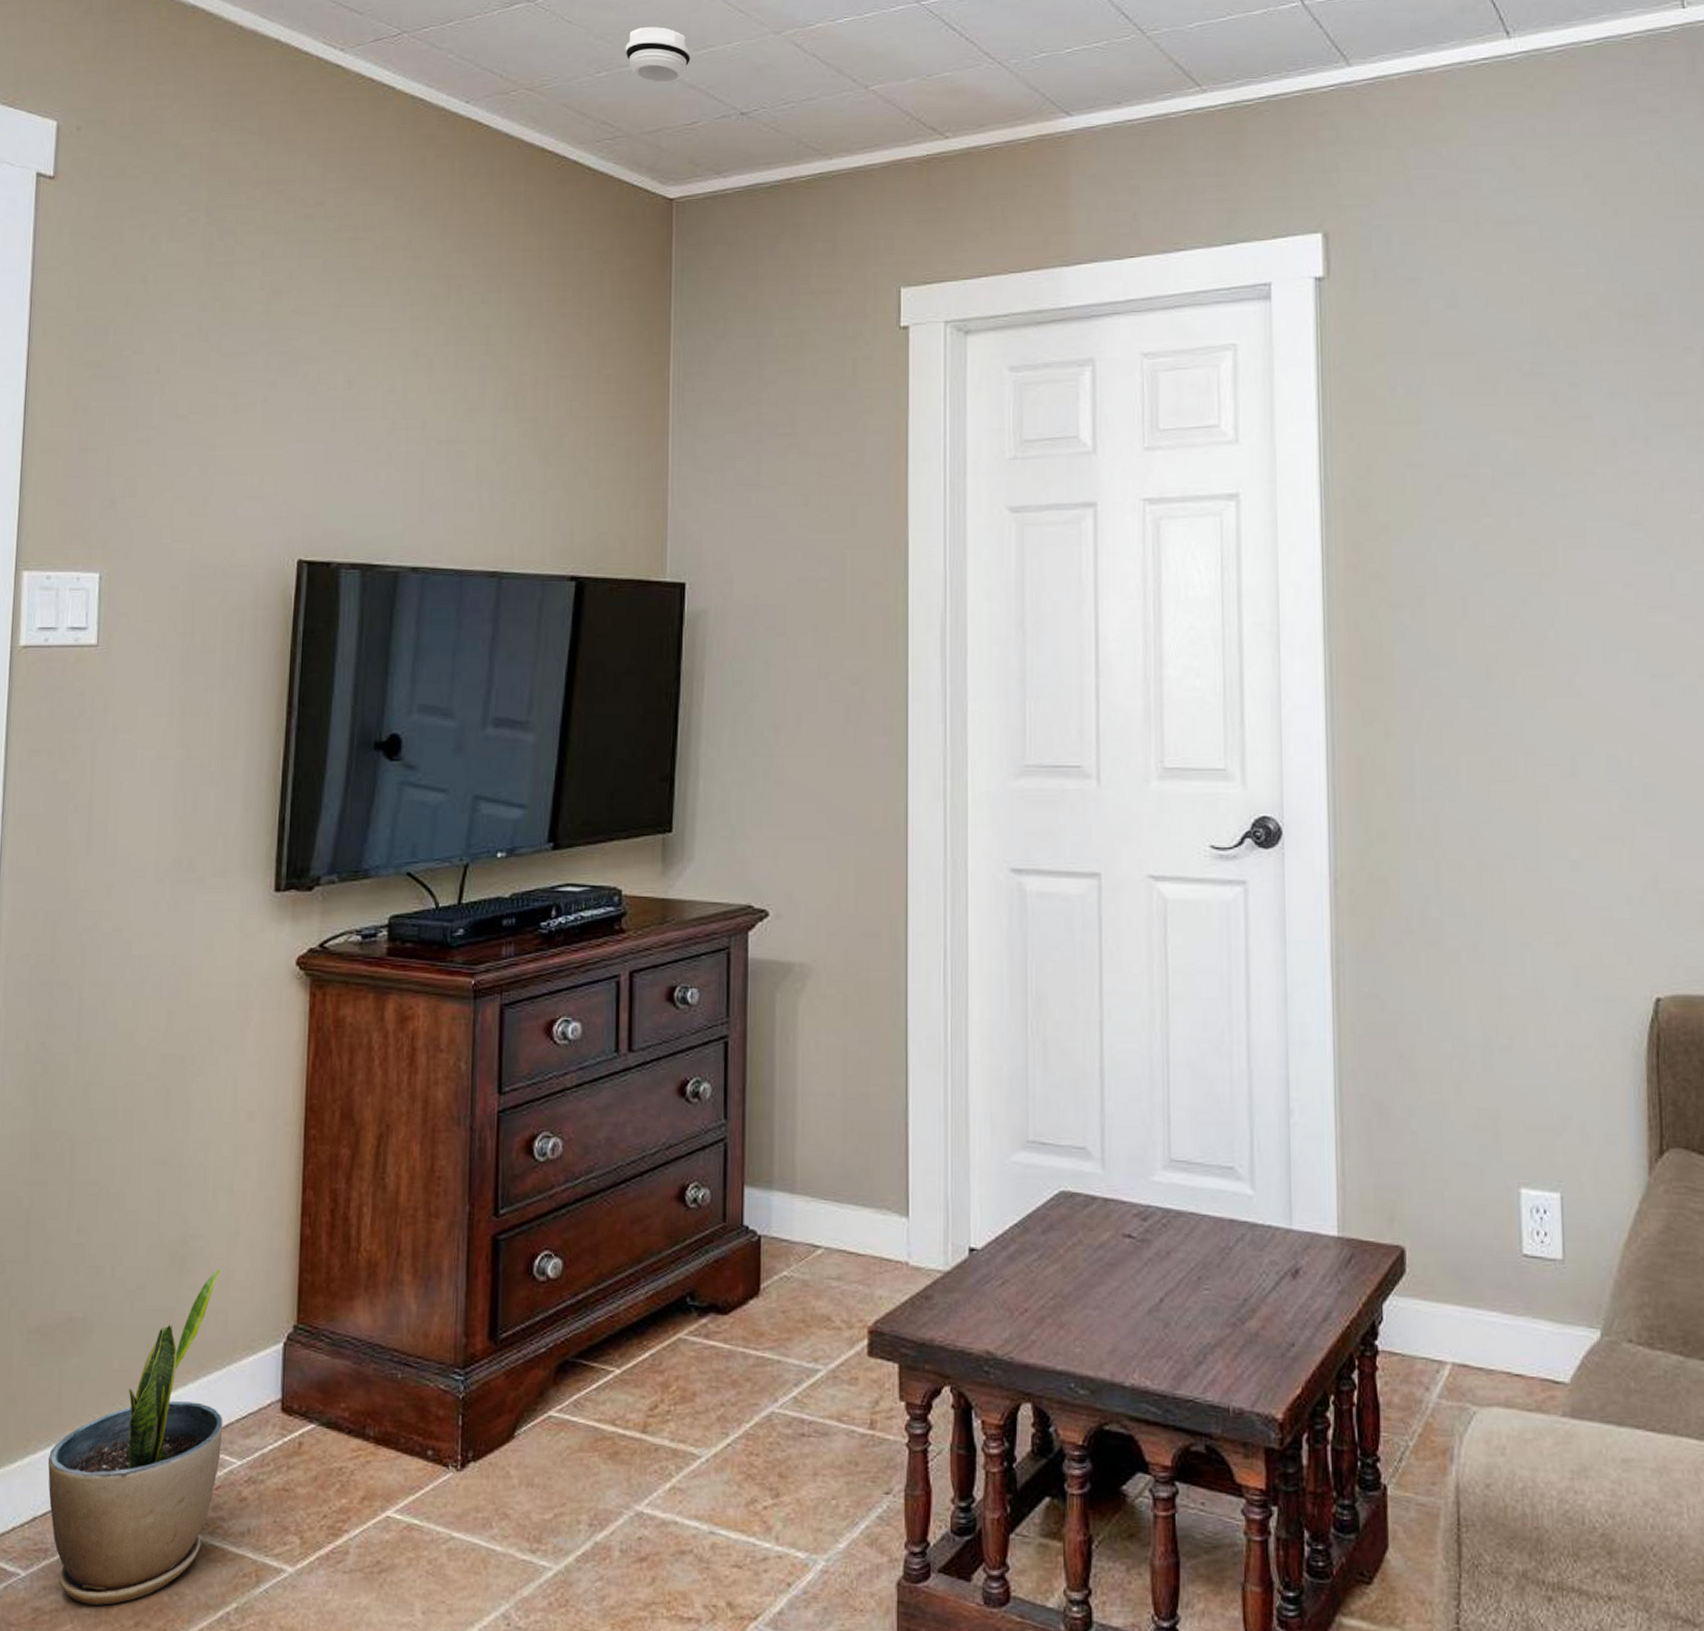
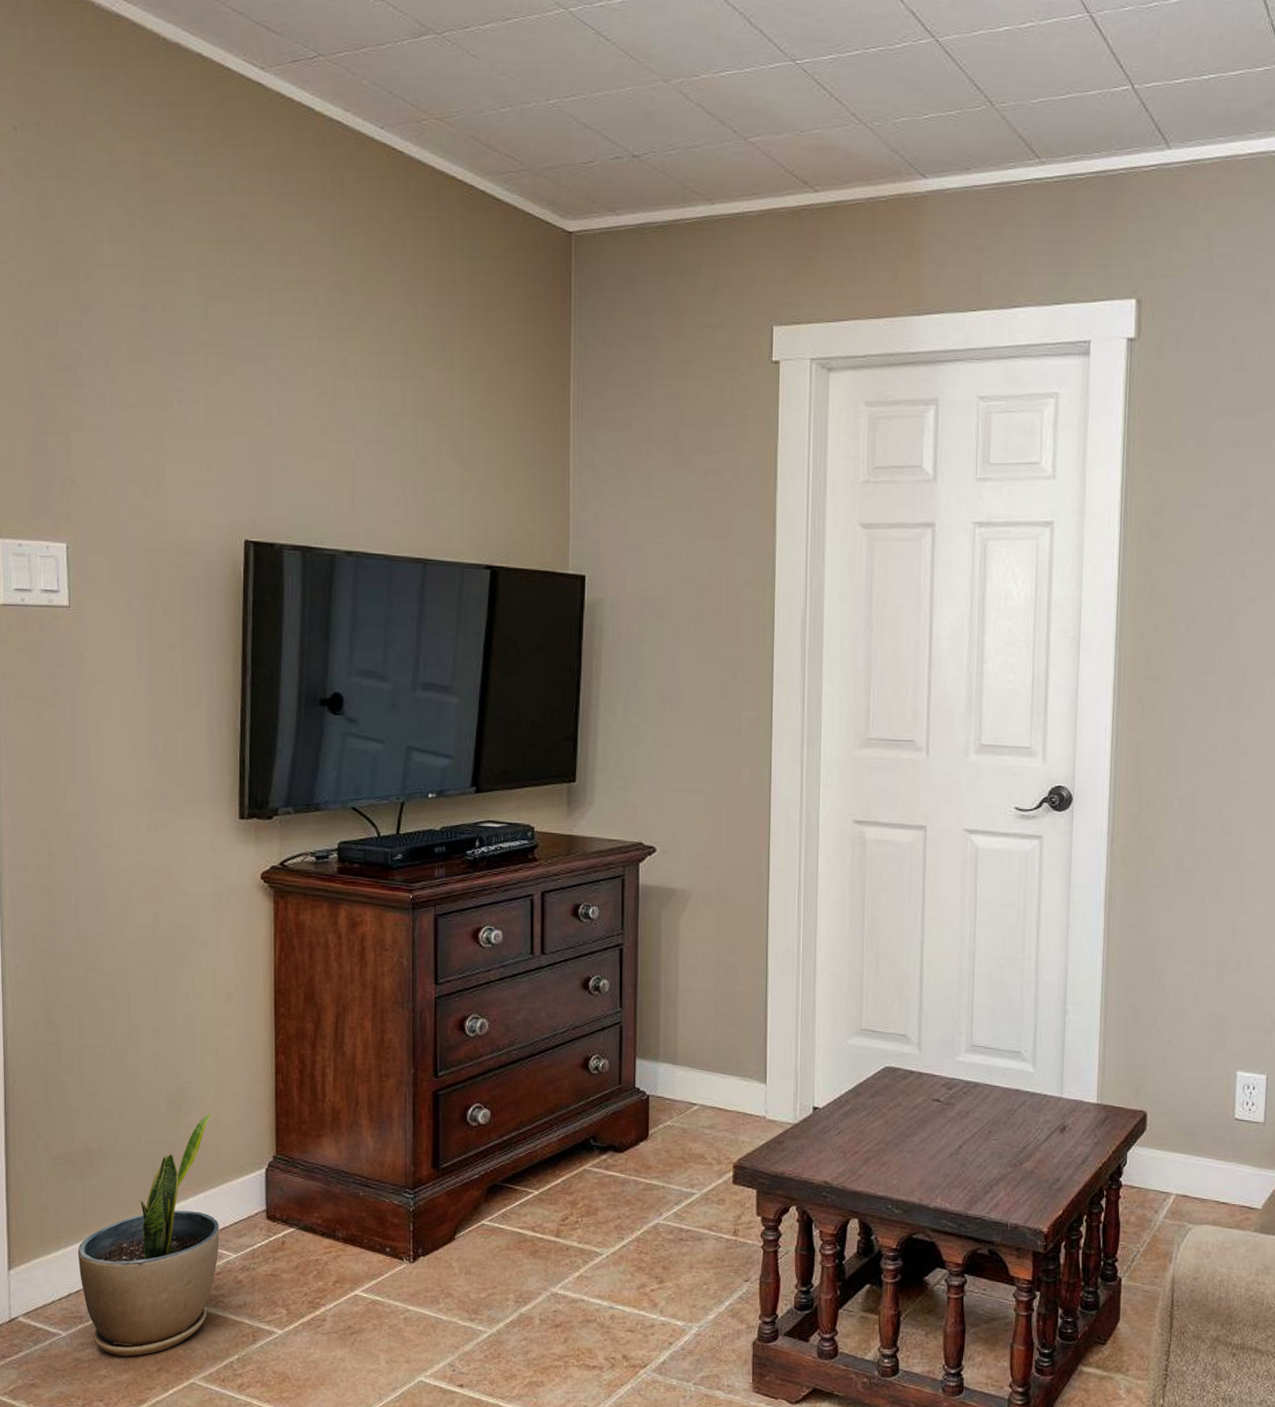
smoke detector: present [625,27,691,83] -> none [526,67,587,122]

